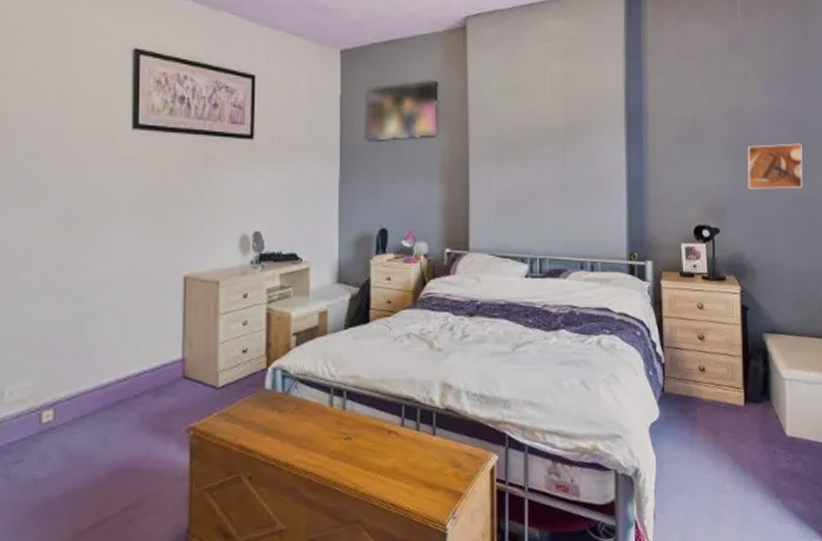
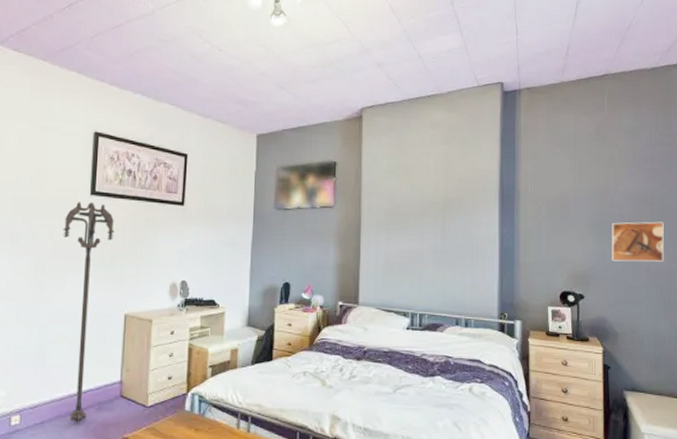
floor lamp: none [98,138,166,414] -> present [63,202,115,423]

